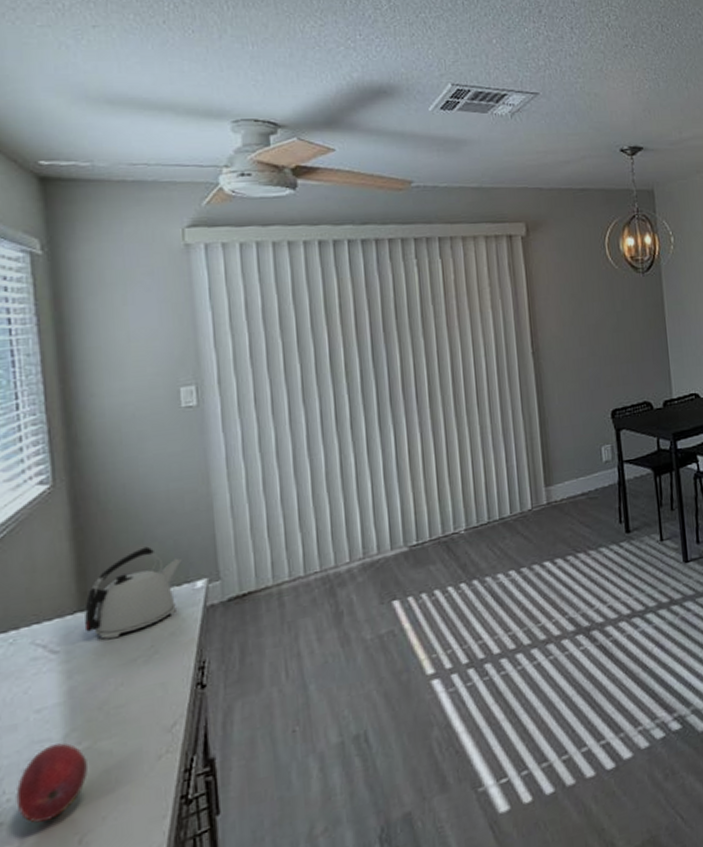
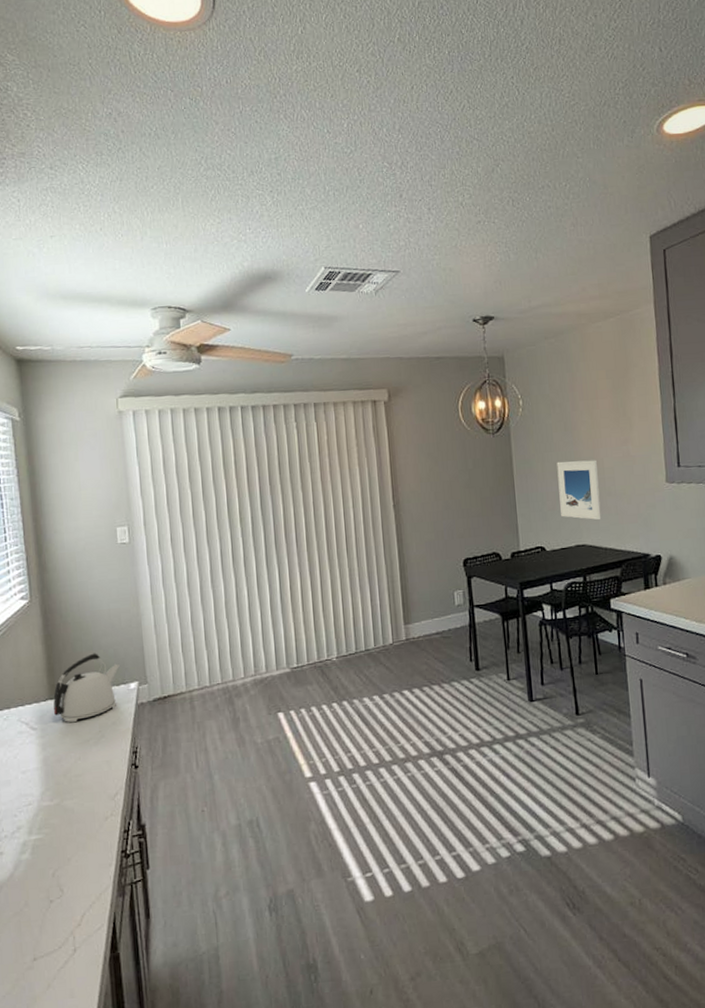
fruit: present [16,743,88,823] -> none [10,798,57,856]

